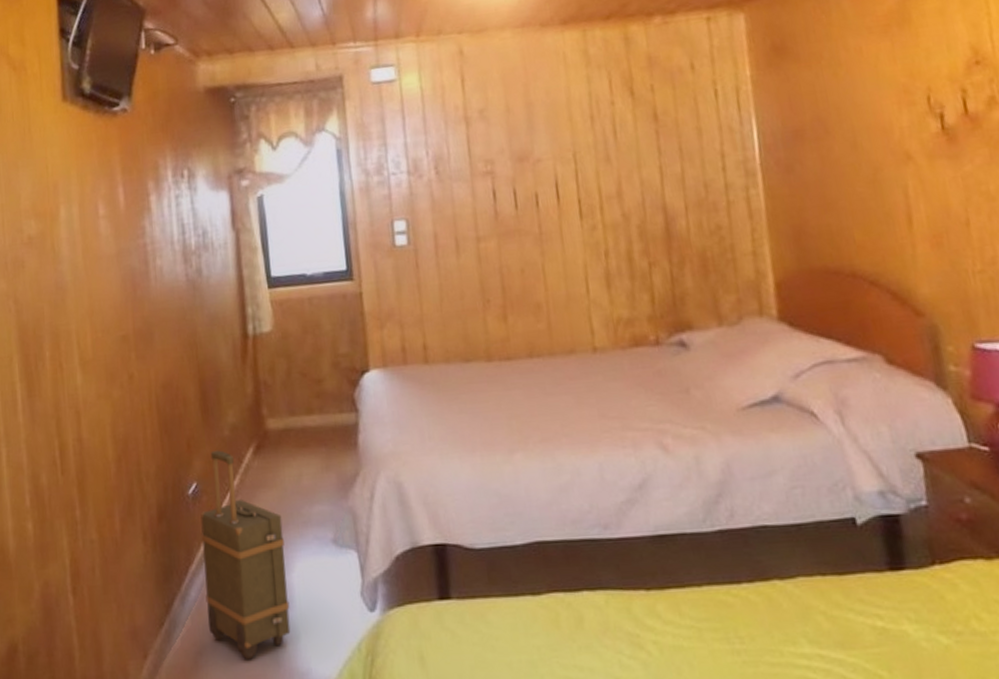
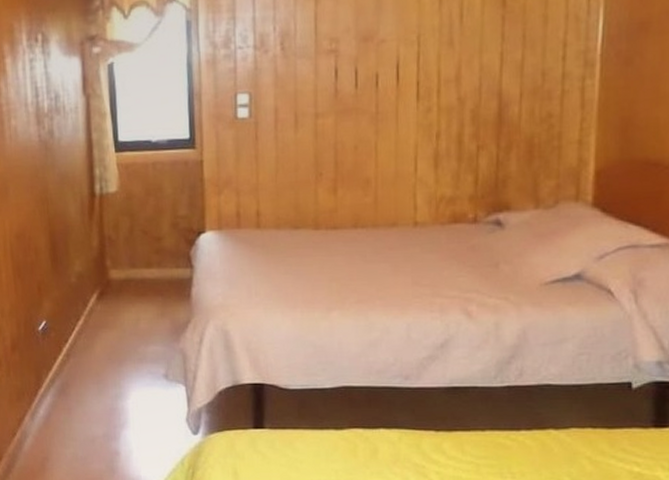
suitcase: present [200,450,291,660] -> none [49,294,125,466]

